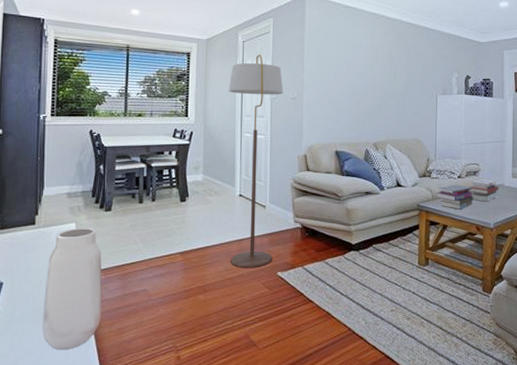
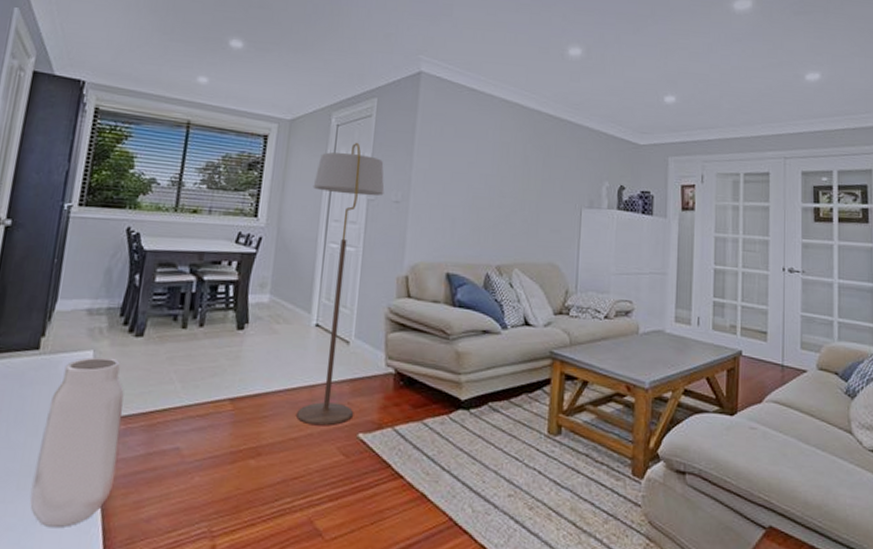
books: present [436,184,473,210] -> none [576,326,624,361]
books: present [469,179,499,202] -> none [618,321,658,353]

